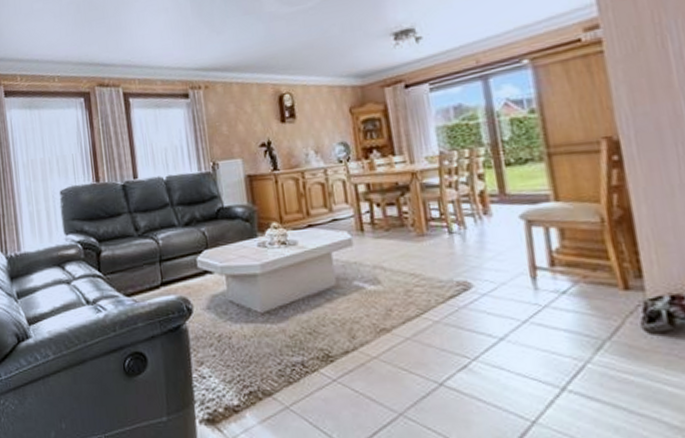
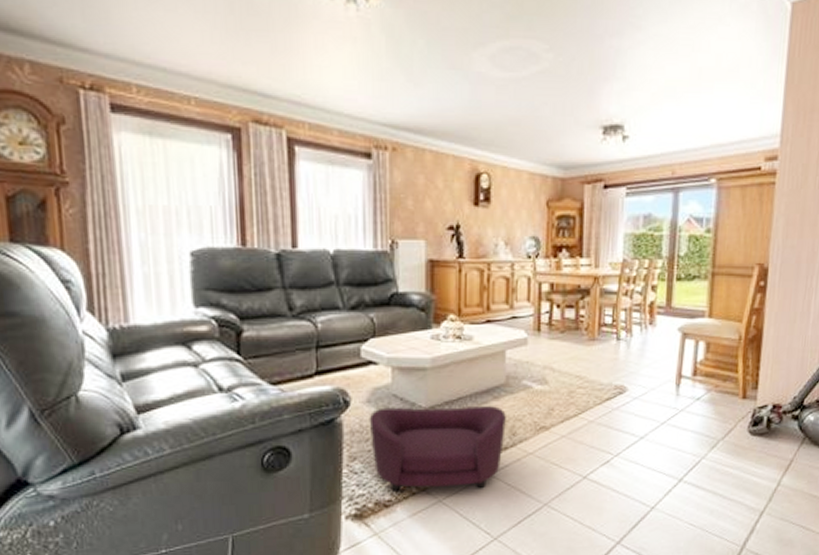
dog bed: none [210,307,345,396] -> present [369,405,506,491]

